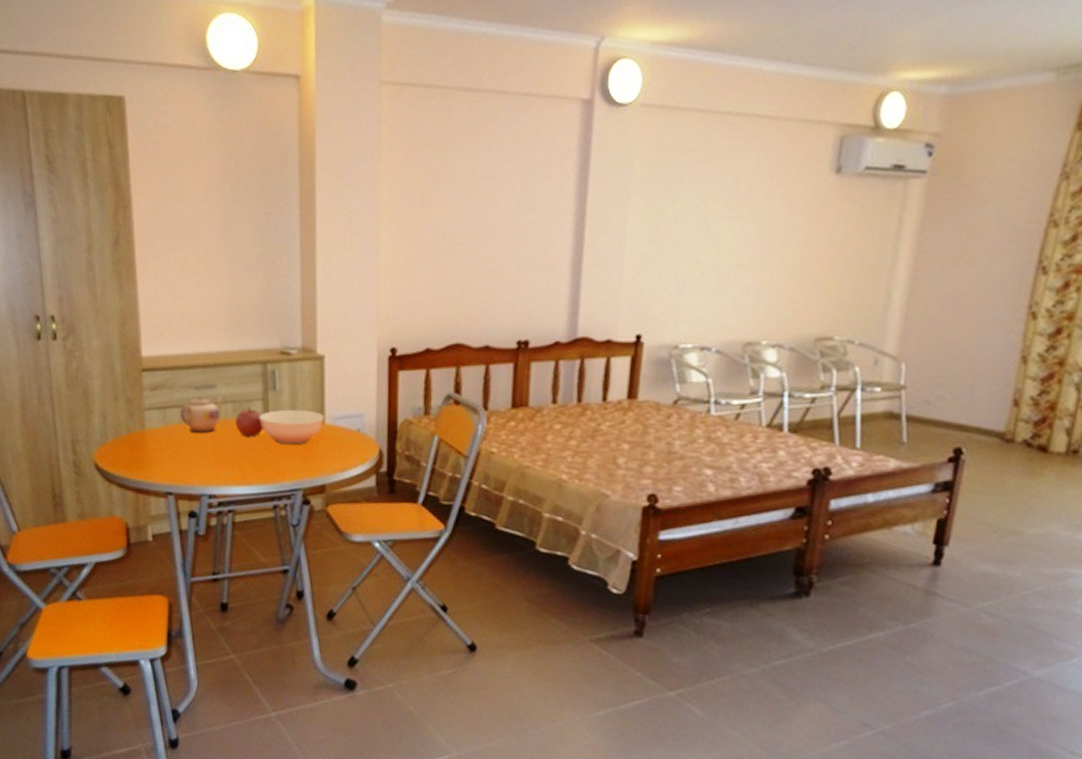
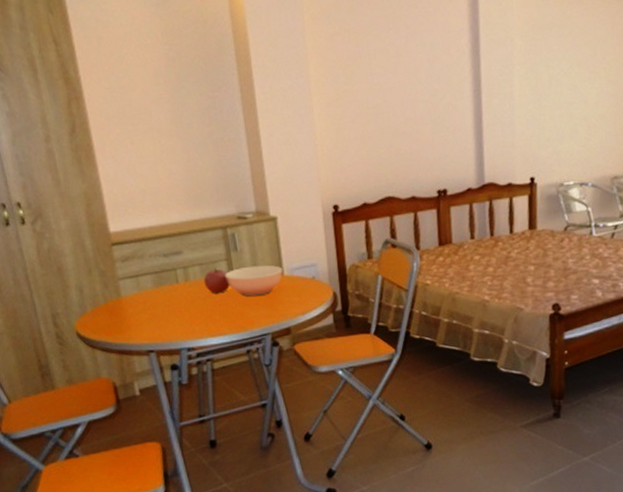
teapot: present [179,394,224,433] -> none [151,260,191,295]

